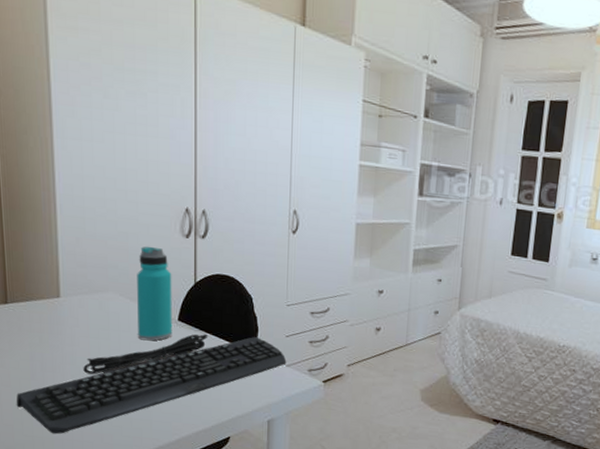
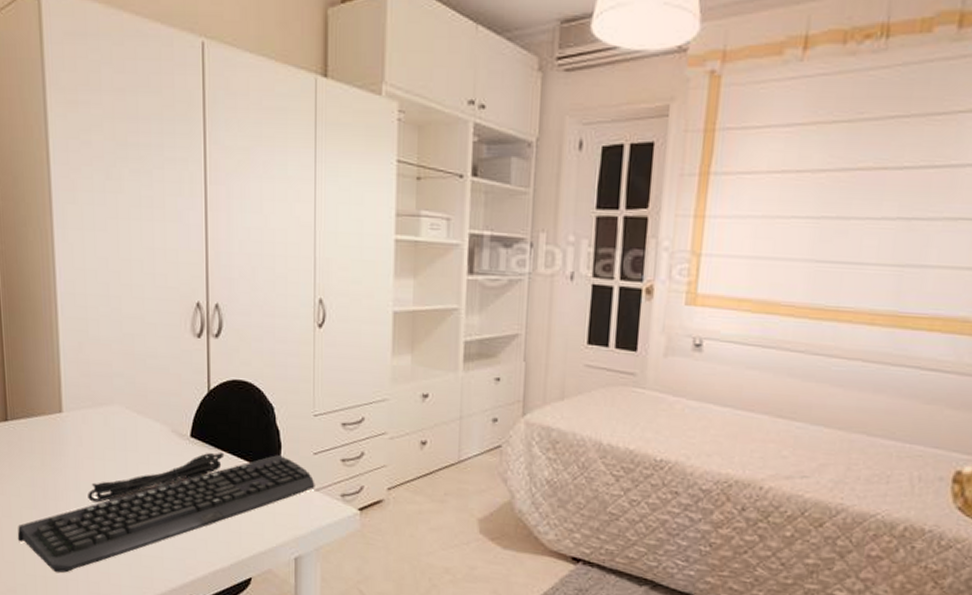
water bottle: present [137,246,173,341] -> none [144,349,185,462]

